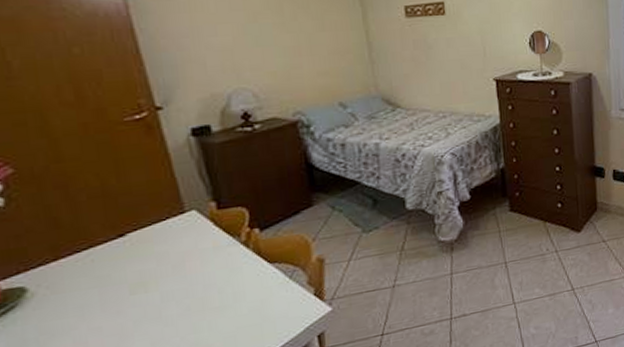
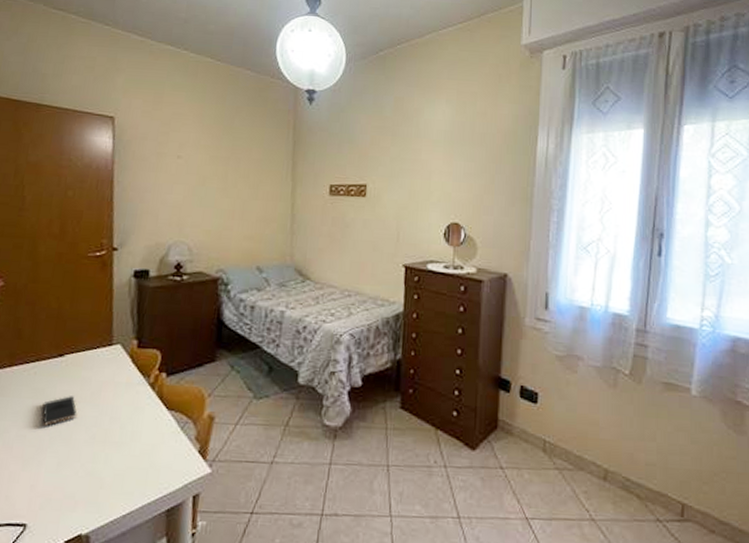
smartphone: none [113,274,161,311] -> present [42,396,77,426]

